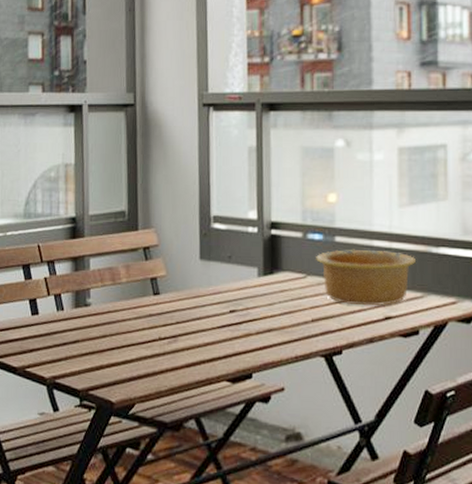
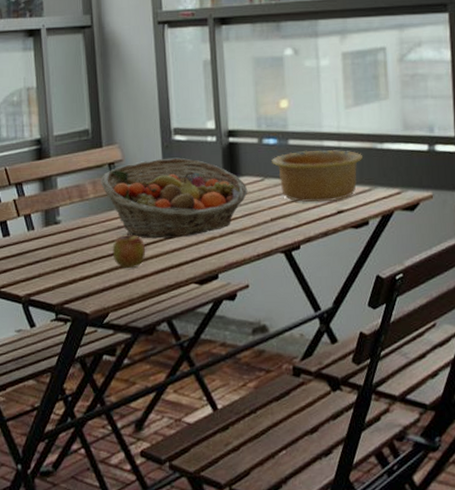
fruit basket: none [134,246,289,332] -> present [101,157,248,239]
apple: none [142,320,177,360] -> present [112,231,146,269]

